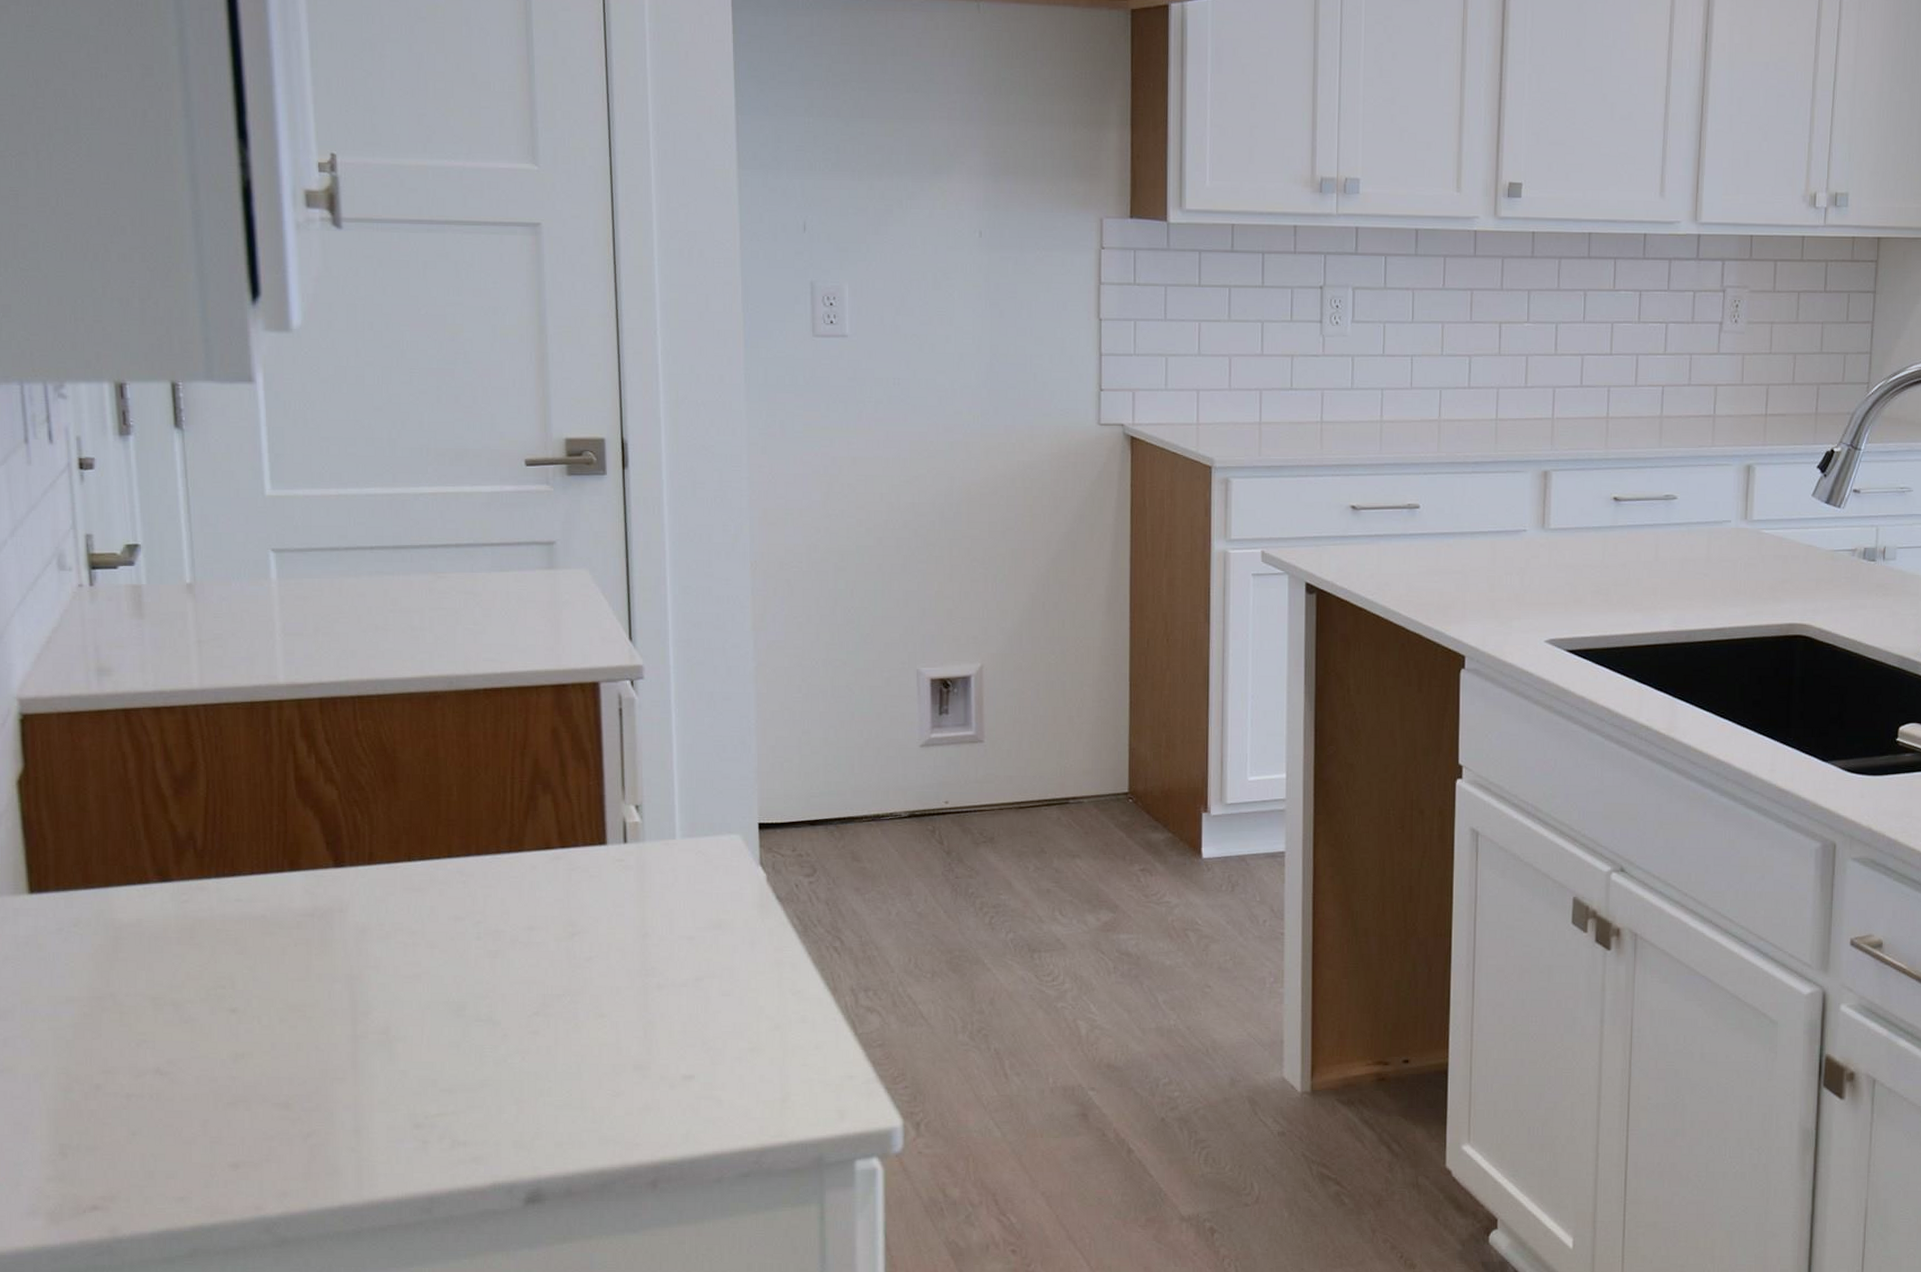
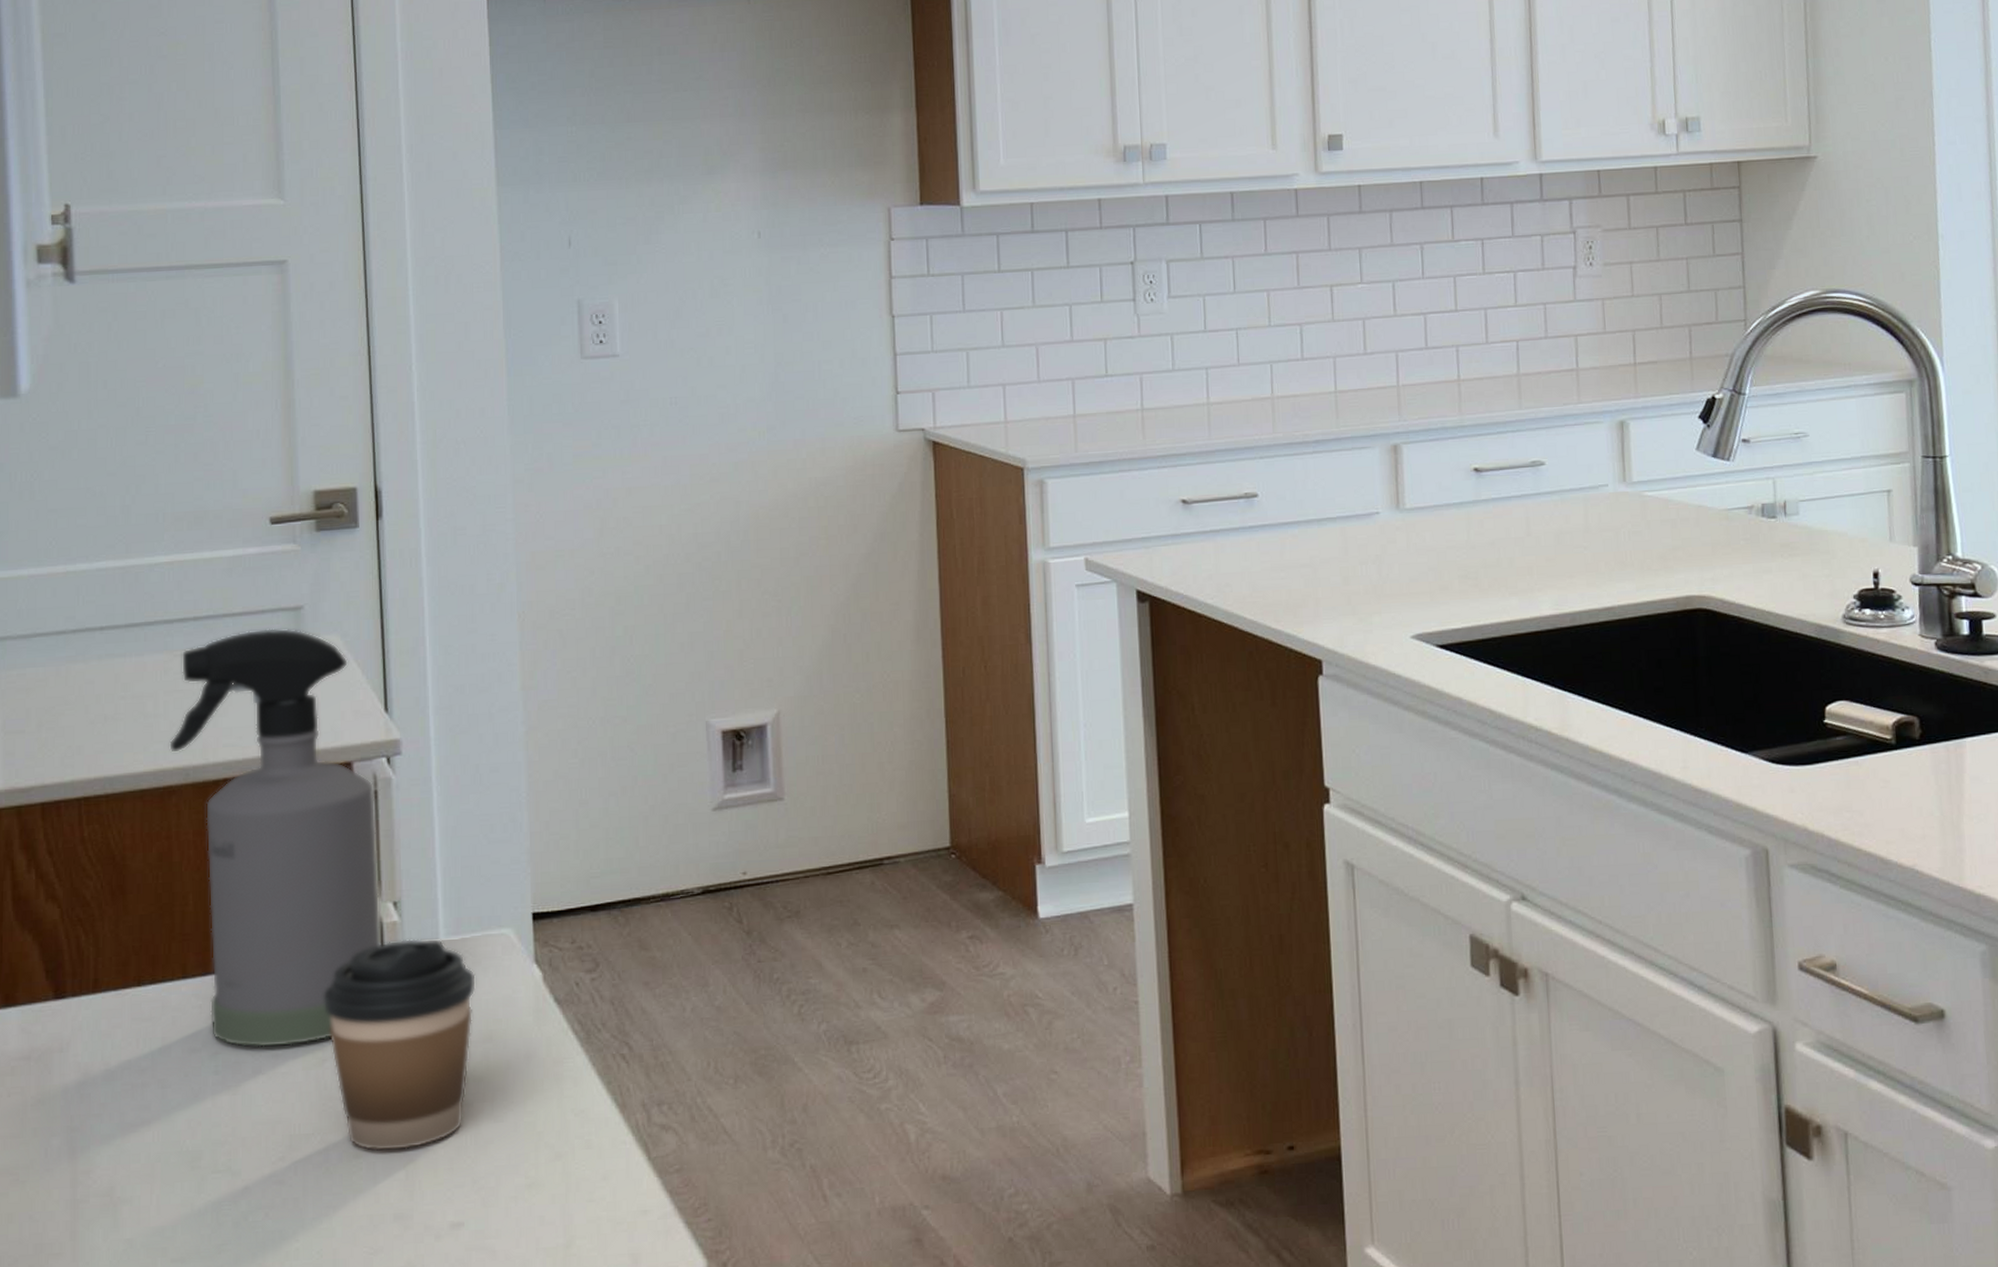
spray bottle: none [434,559,625,921] -> present [169,628,382,1048]
coffee cup: none [573,838,709,1014] -> present [323,938,477,1152]

